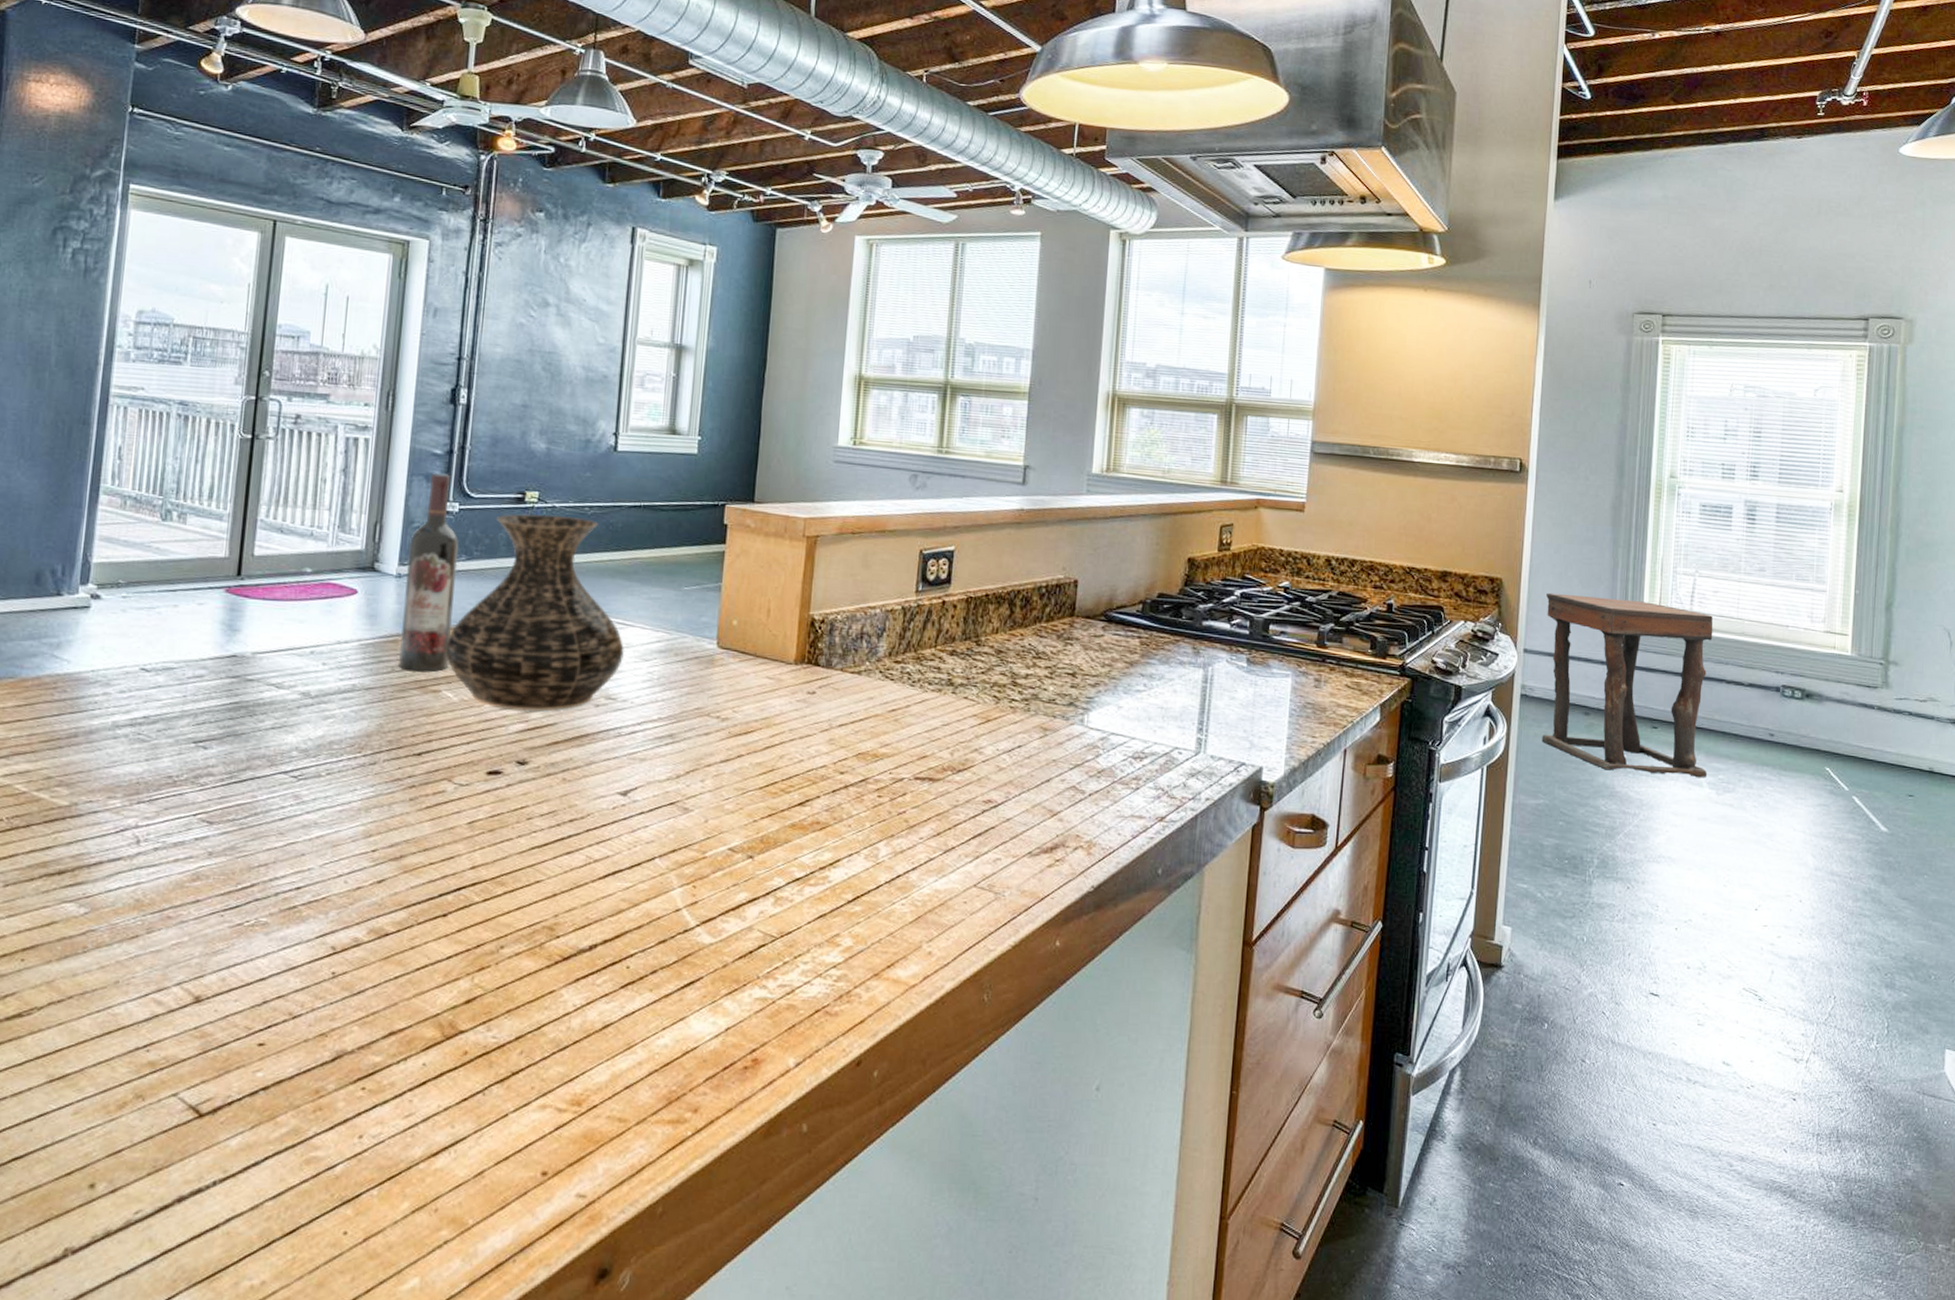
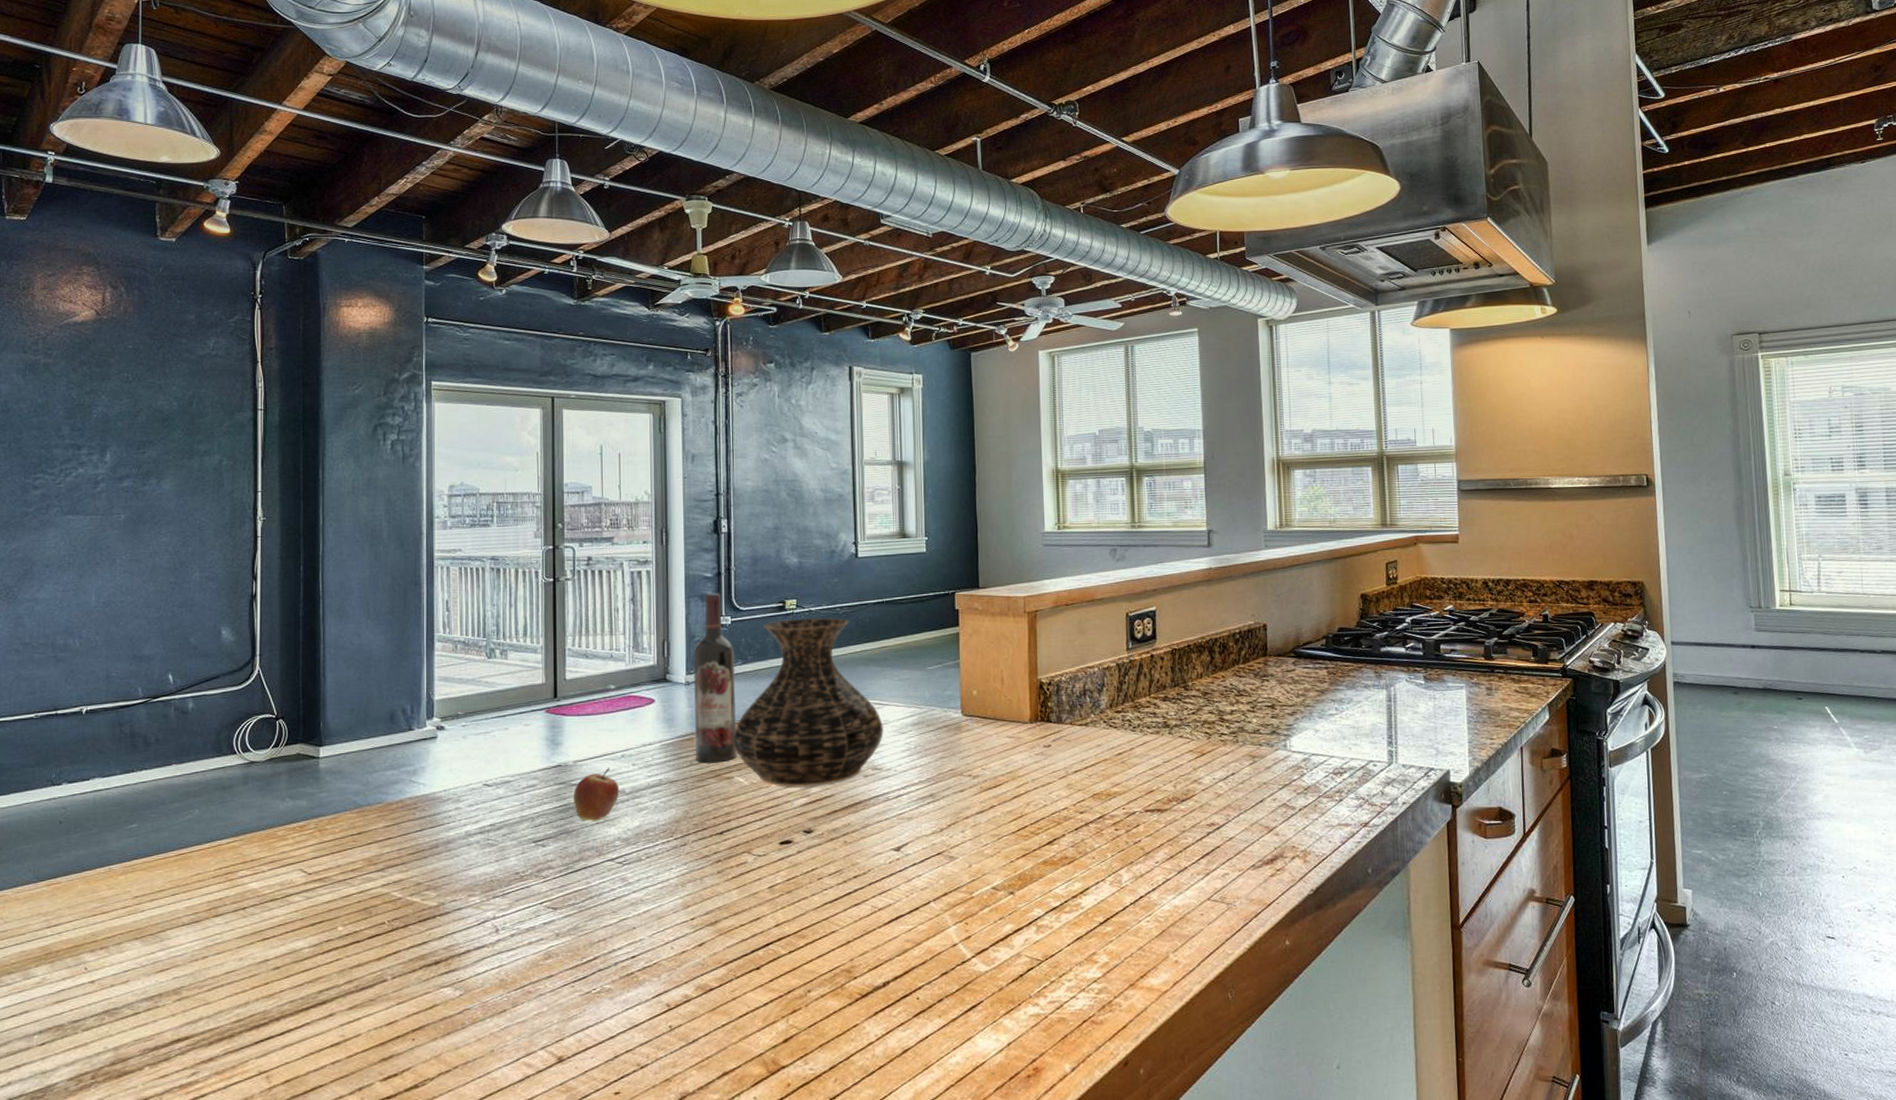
fruit: none [246,664,304,725] -> present [573,768,620,821]
side table: present [1541,592,1713,778] -> none [1685,587,1853,741]

